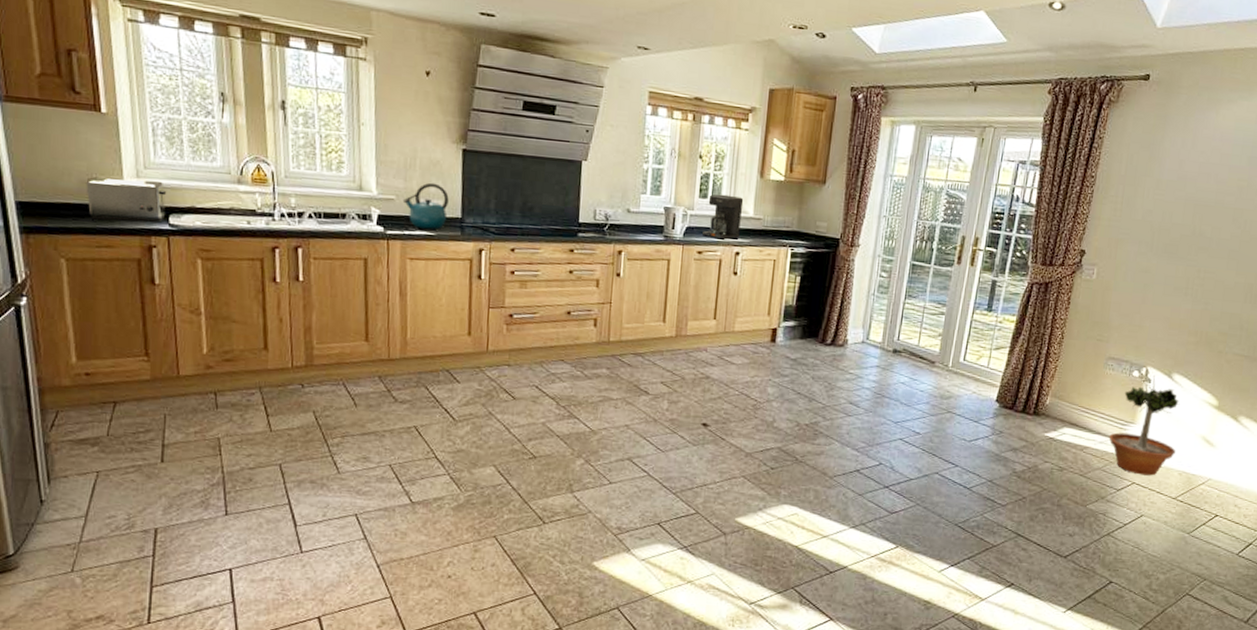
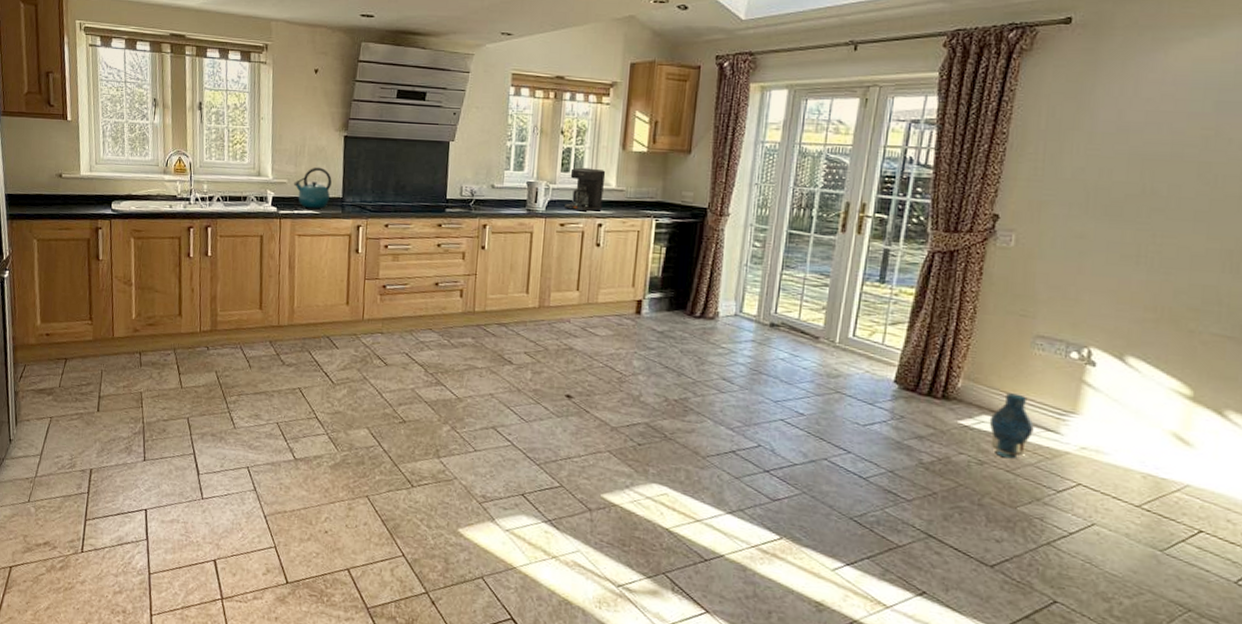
toaster: present [86,177,167,223] -> none [54,173,111,209]
vase: none [1069,408,1103,465] -> present [989,393,1034,459]
potted tree: present [1109,375,1180,476] -> none [1042,357,1138,477]

